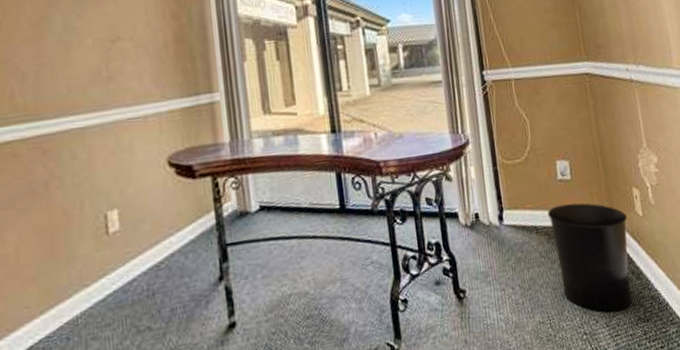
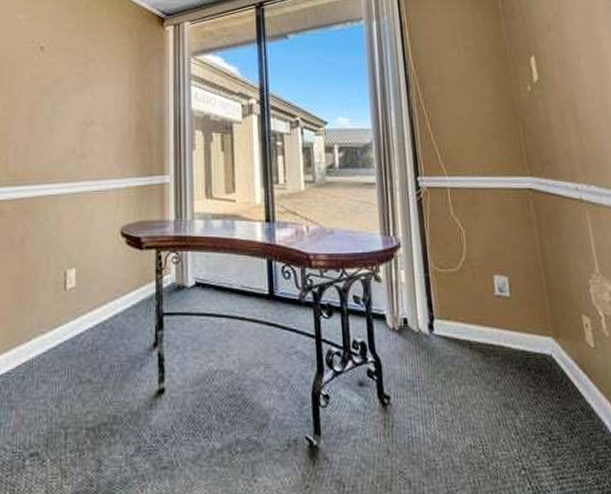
waste bin: present [548,203,633,313] -> none [483,322,582,451]

